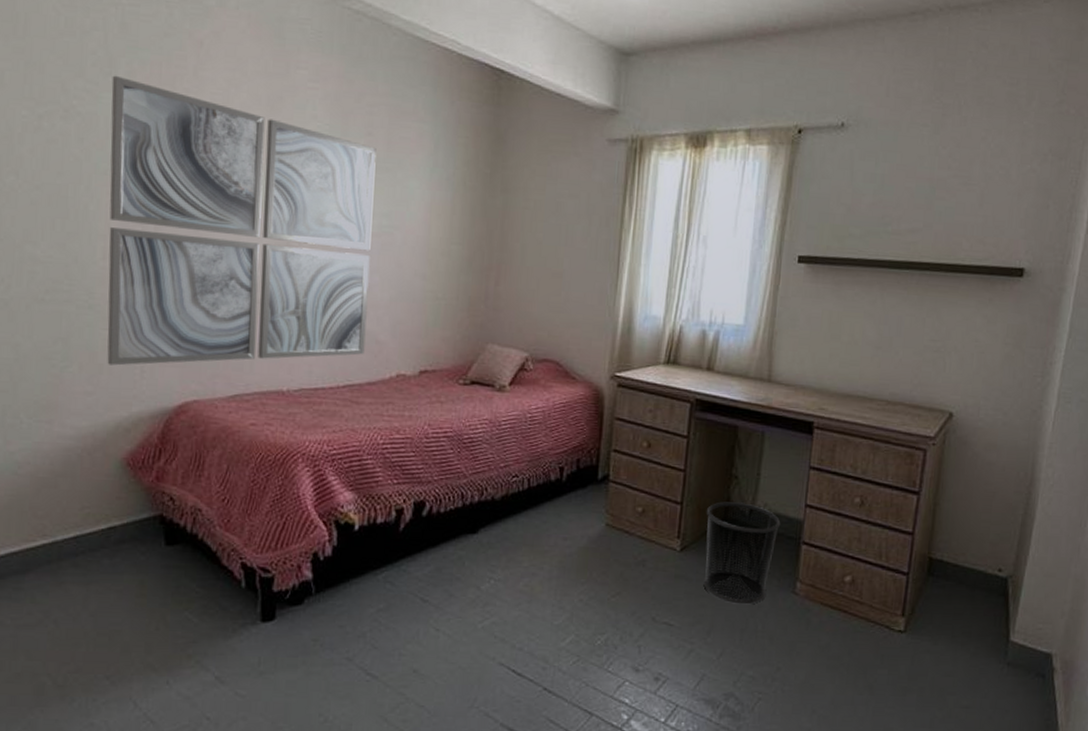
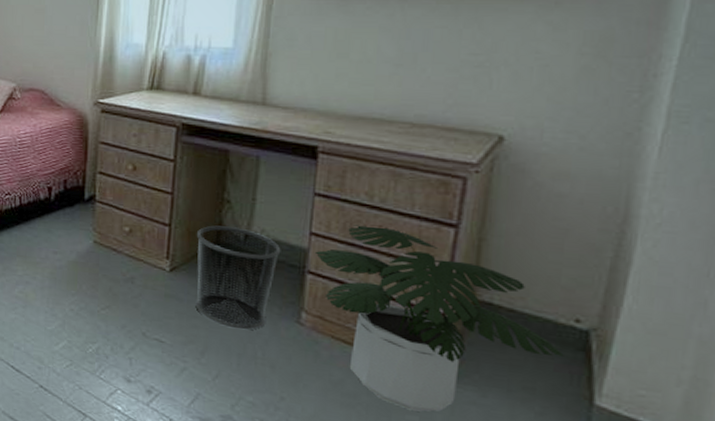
potted plant: none [808,495,991,666] -> present [314,225,564,412]

